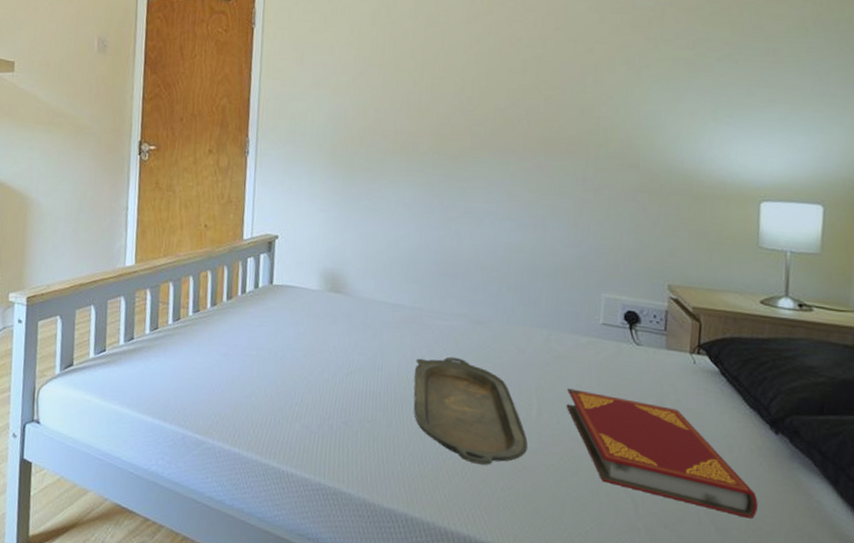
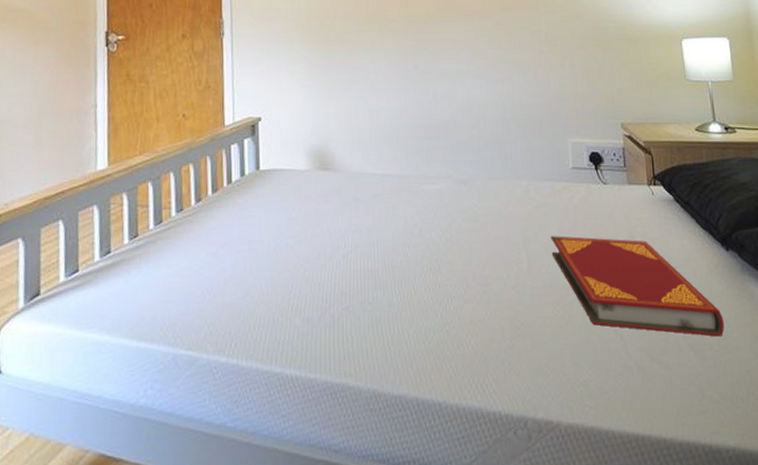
serving tray: present [413,356,529,466] -> none [410,221,524,330]

